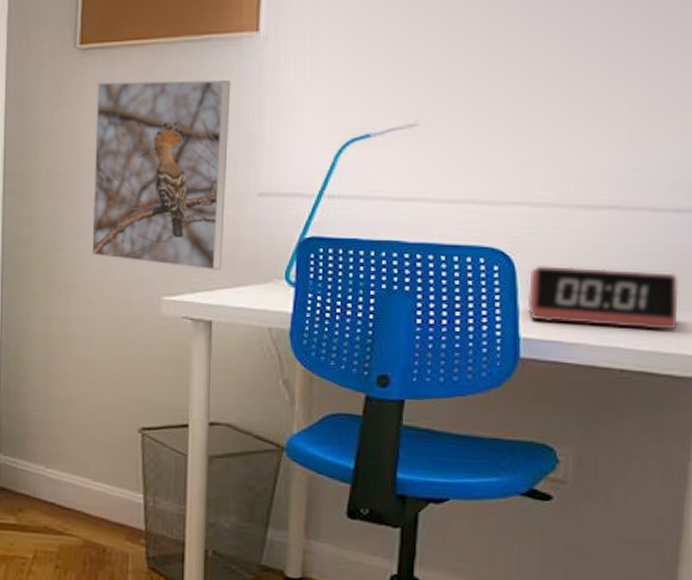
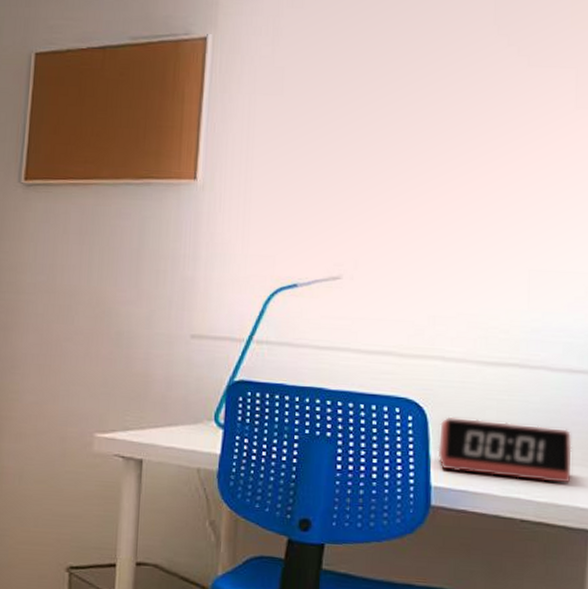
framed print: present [91,79,231,271] -> none [26,218,169,410]

